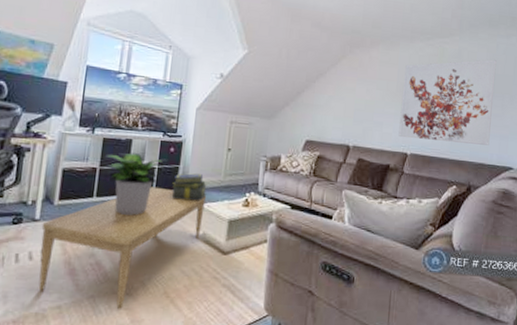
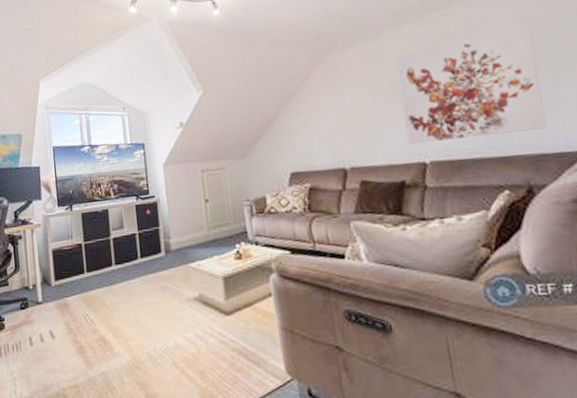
coffee table: present [38,186,207,310] -> none [45,253,197,385]
potted plant: present [97,153,168,216] -> none [82,222,147,287]
stack of books: present [171,173,207,201] -> none [156,232,194,263]

